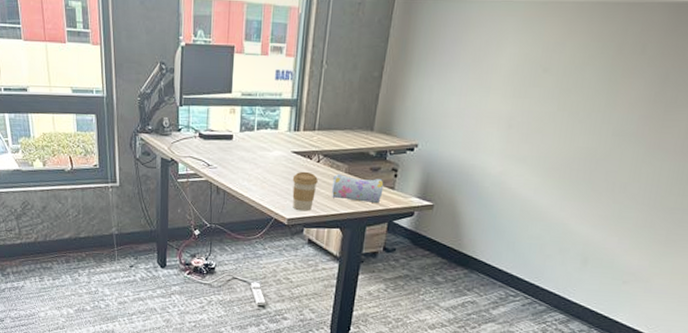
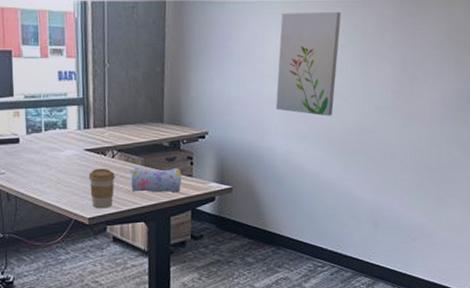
wall art: none [496,15,597,138] -> present [275,11,341,116]

